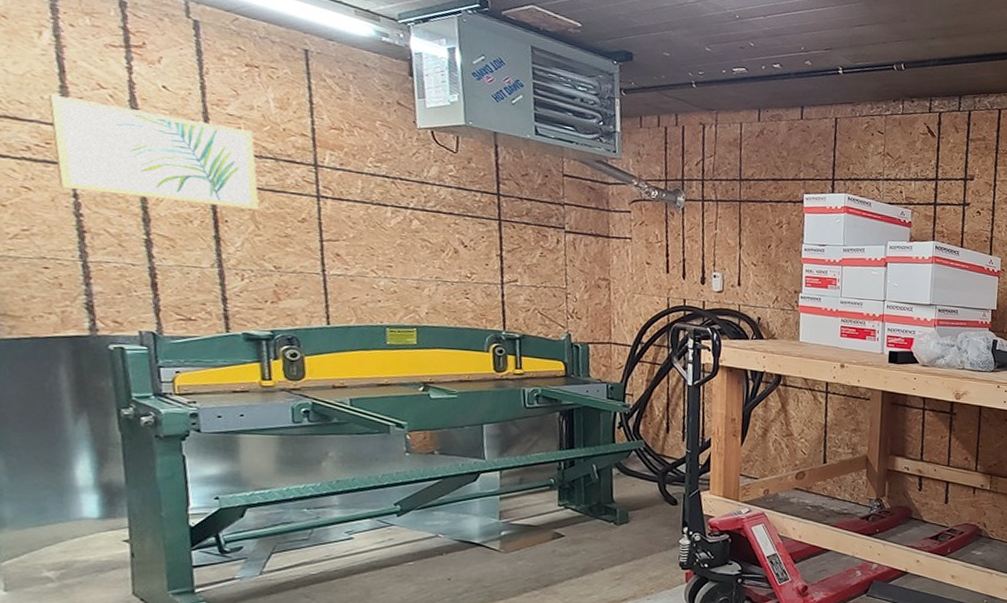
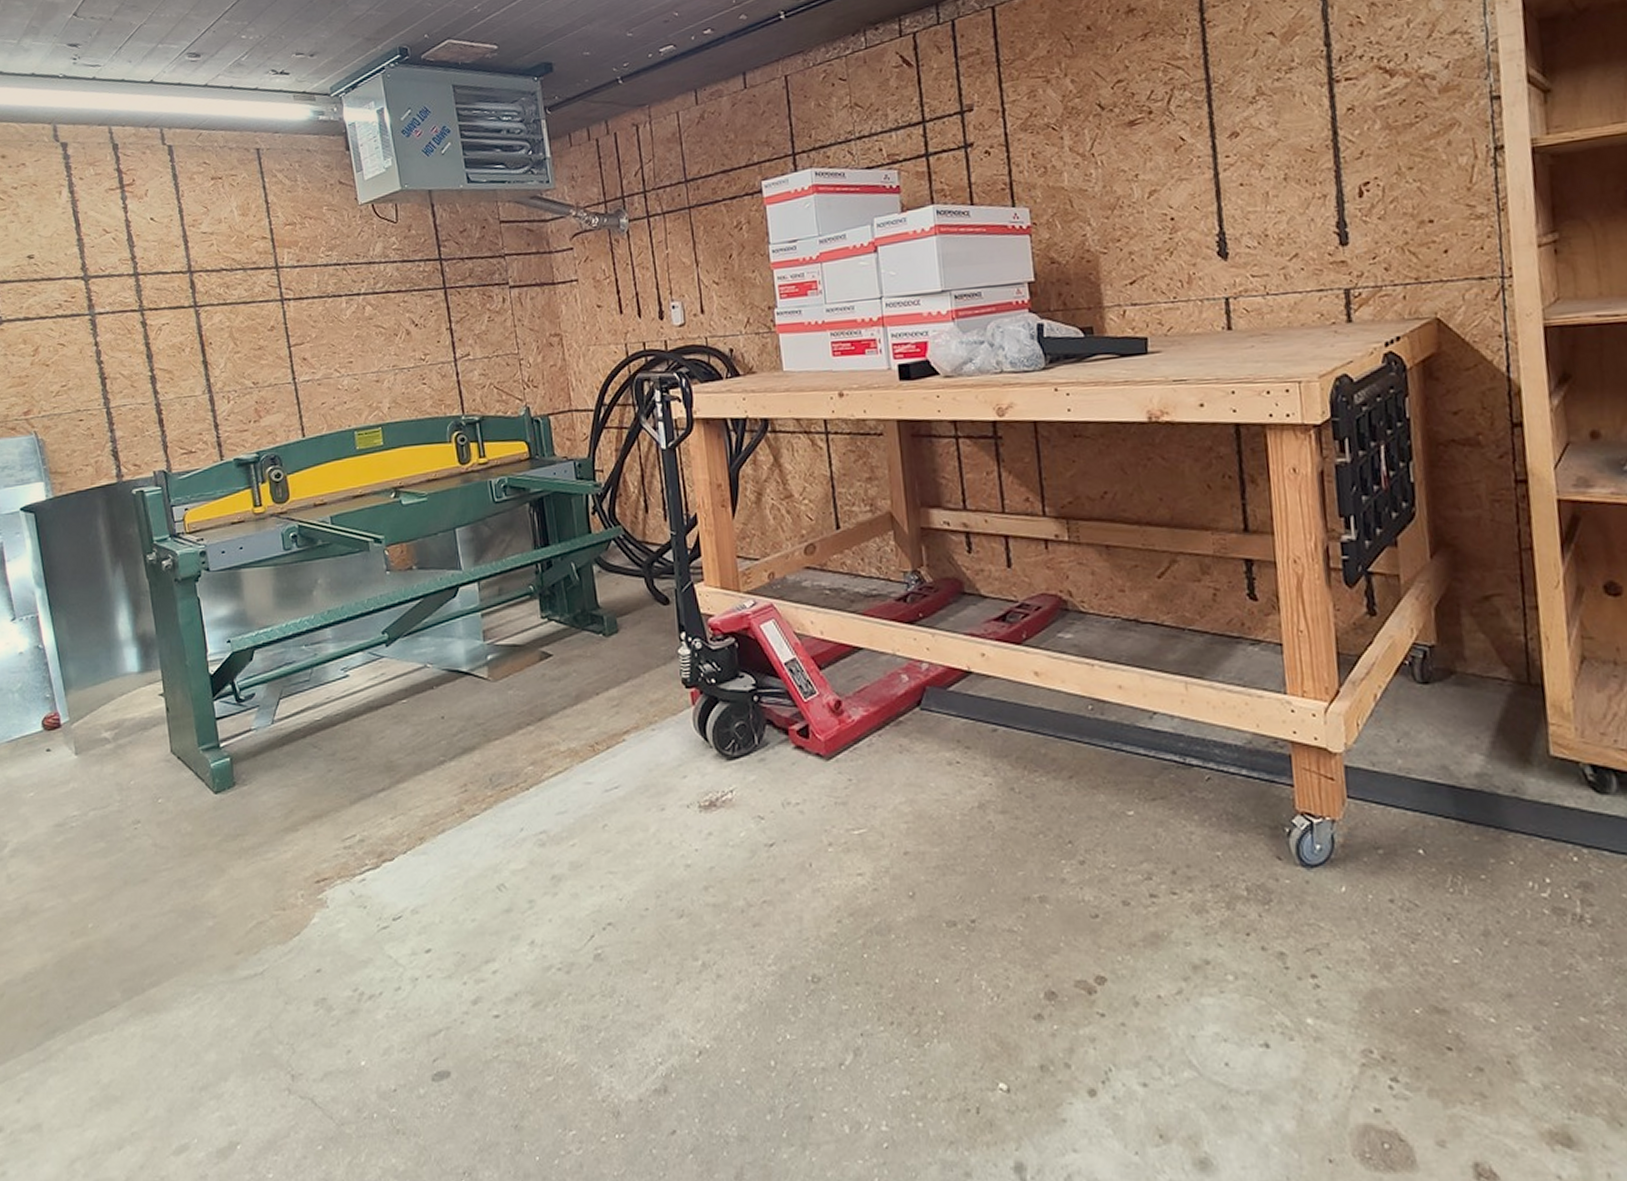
wall art: present [49,94,260,210] -> none [71,244,236,339]

